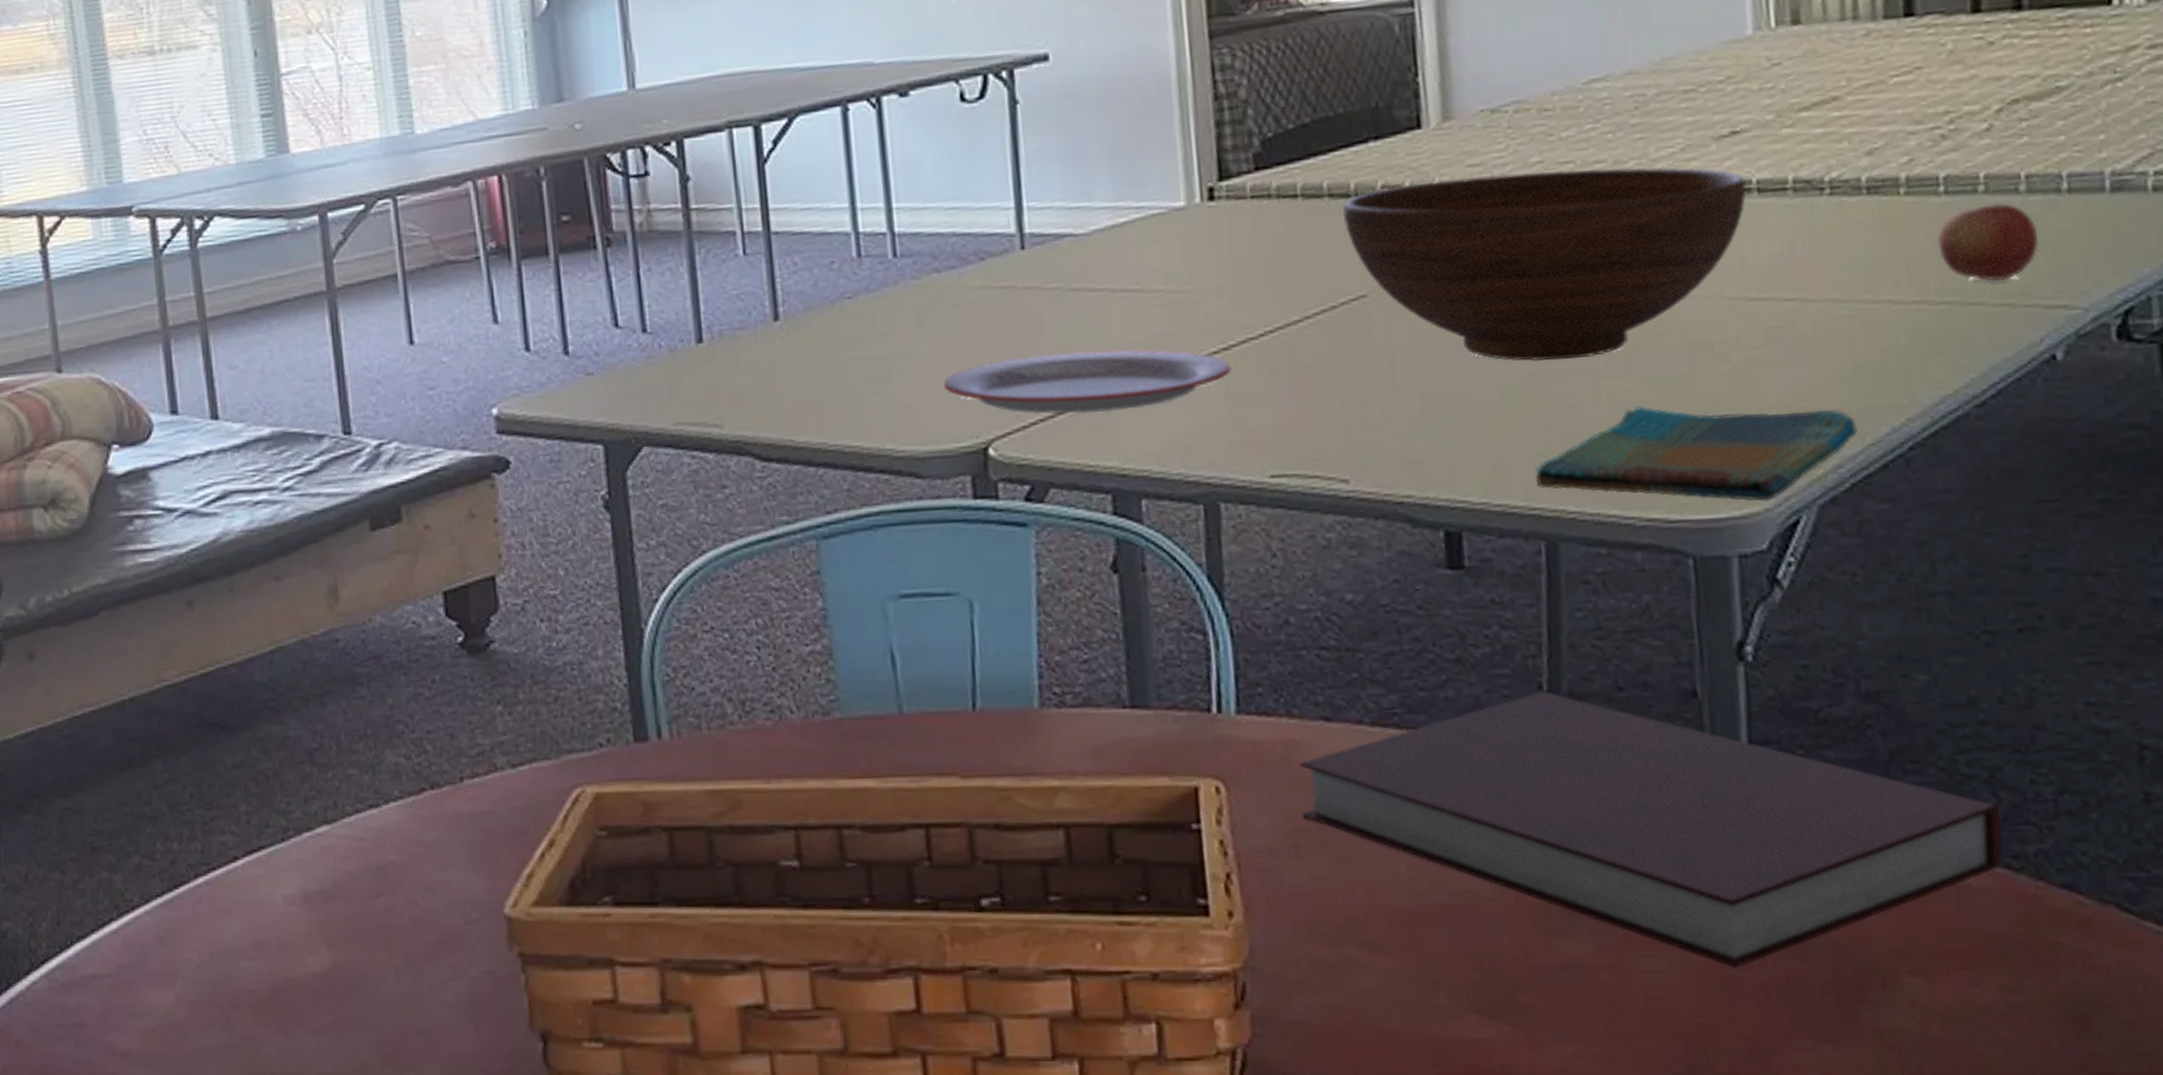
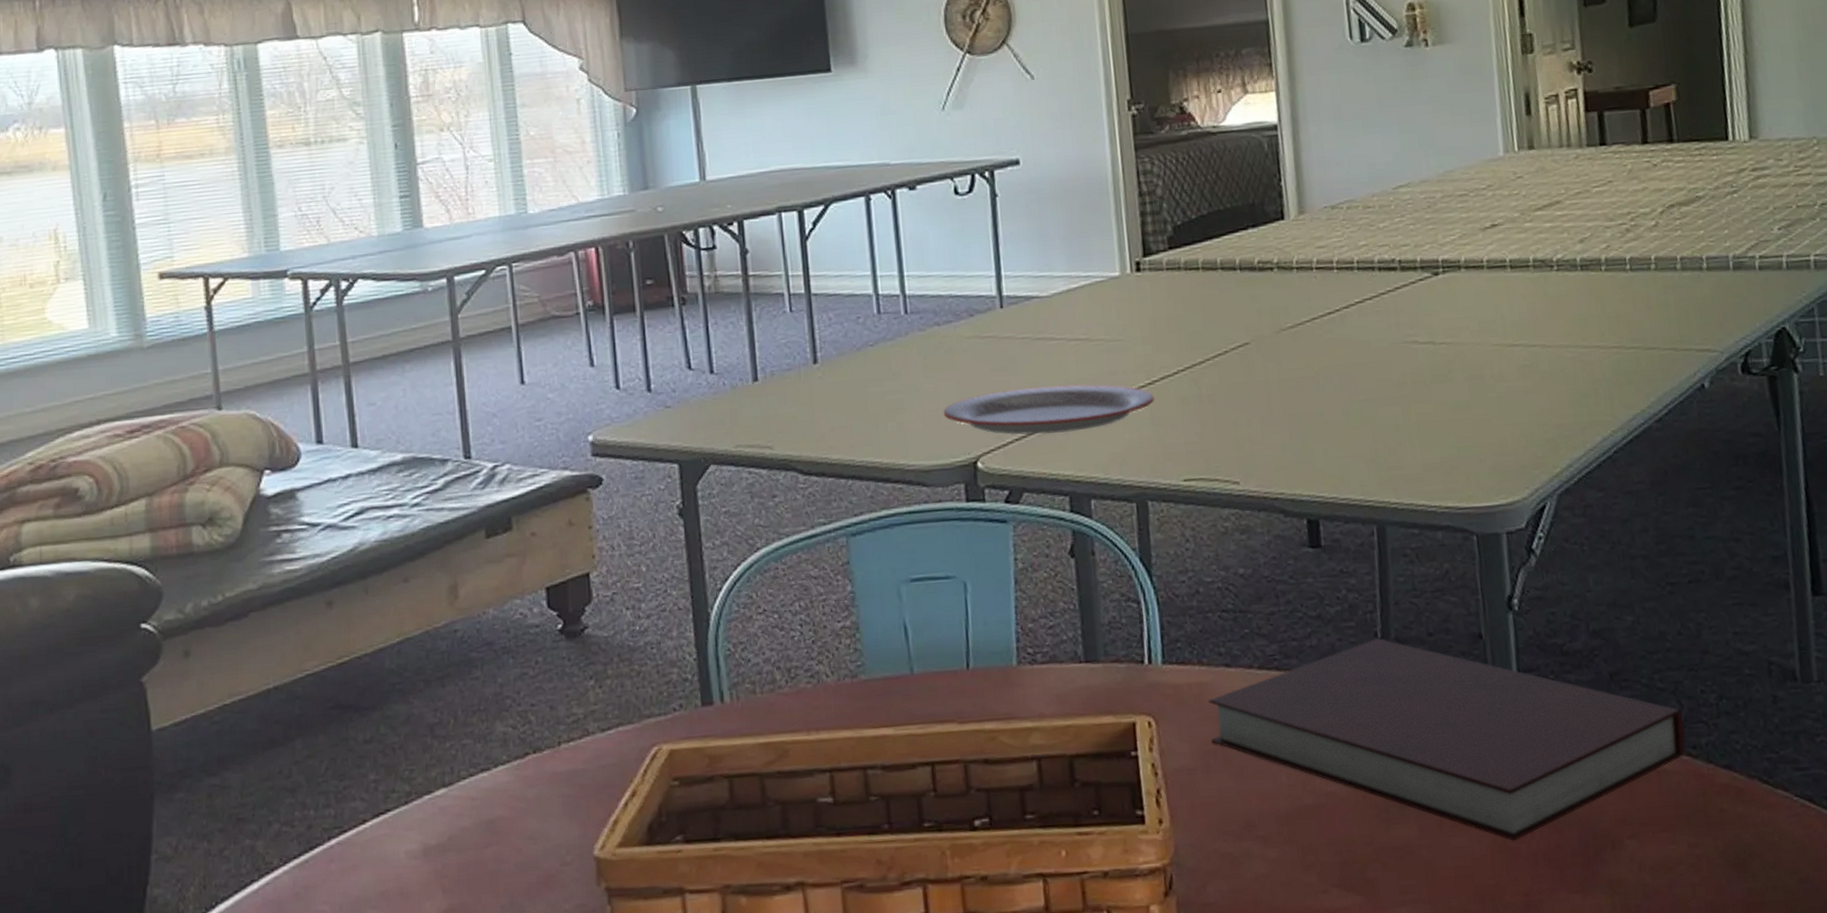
fruit bowl: present [1341,167,1747,362] -> none [1230,249,1503,392]
dish towel: present [1536,406,1857,501] -> none [1369,424,1581,492]
apple: present [1937,202,2039,281] -> none [1627,277,1691,332]

